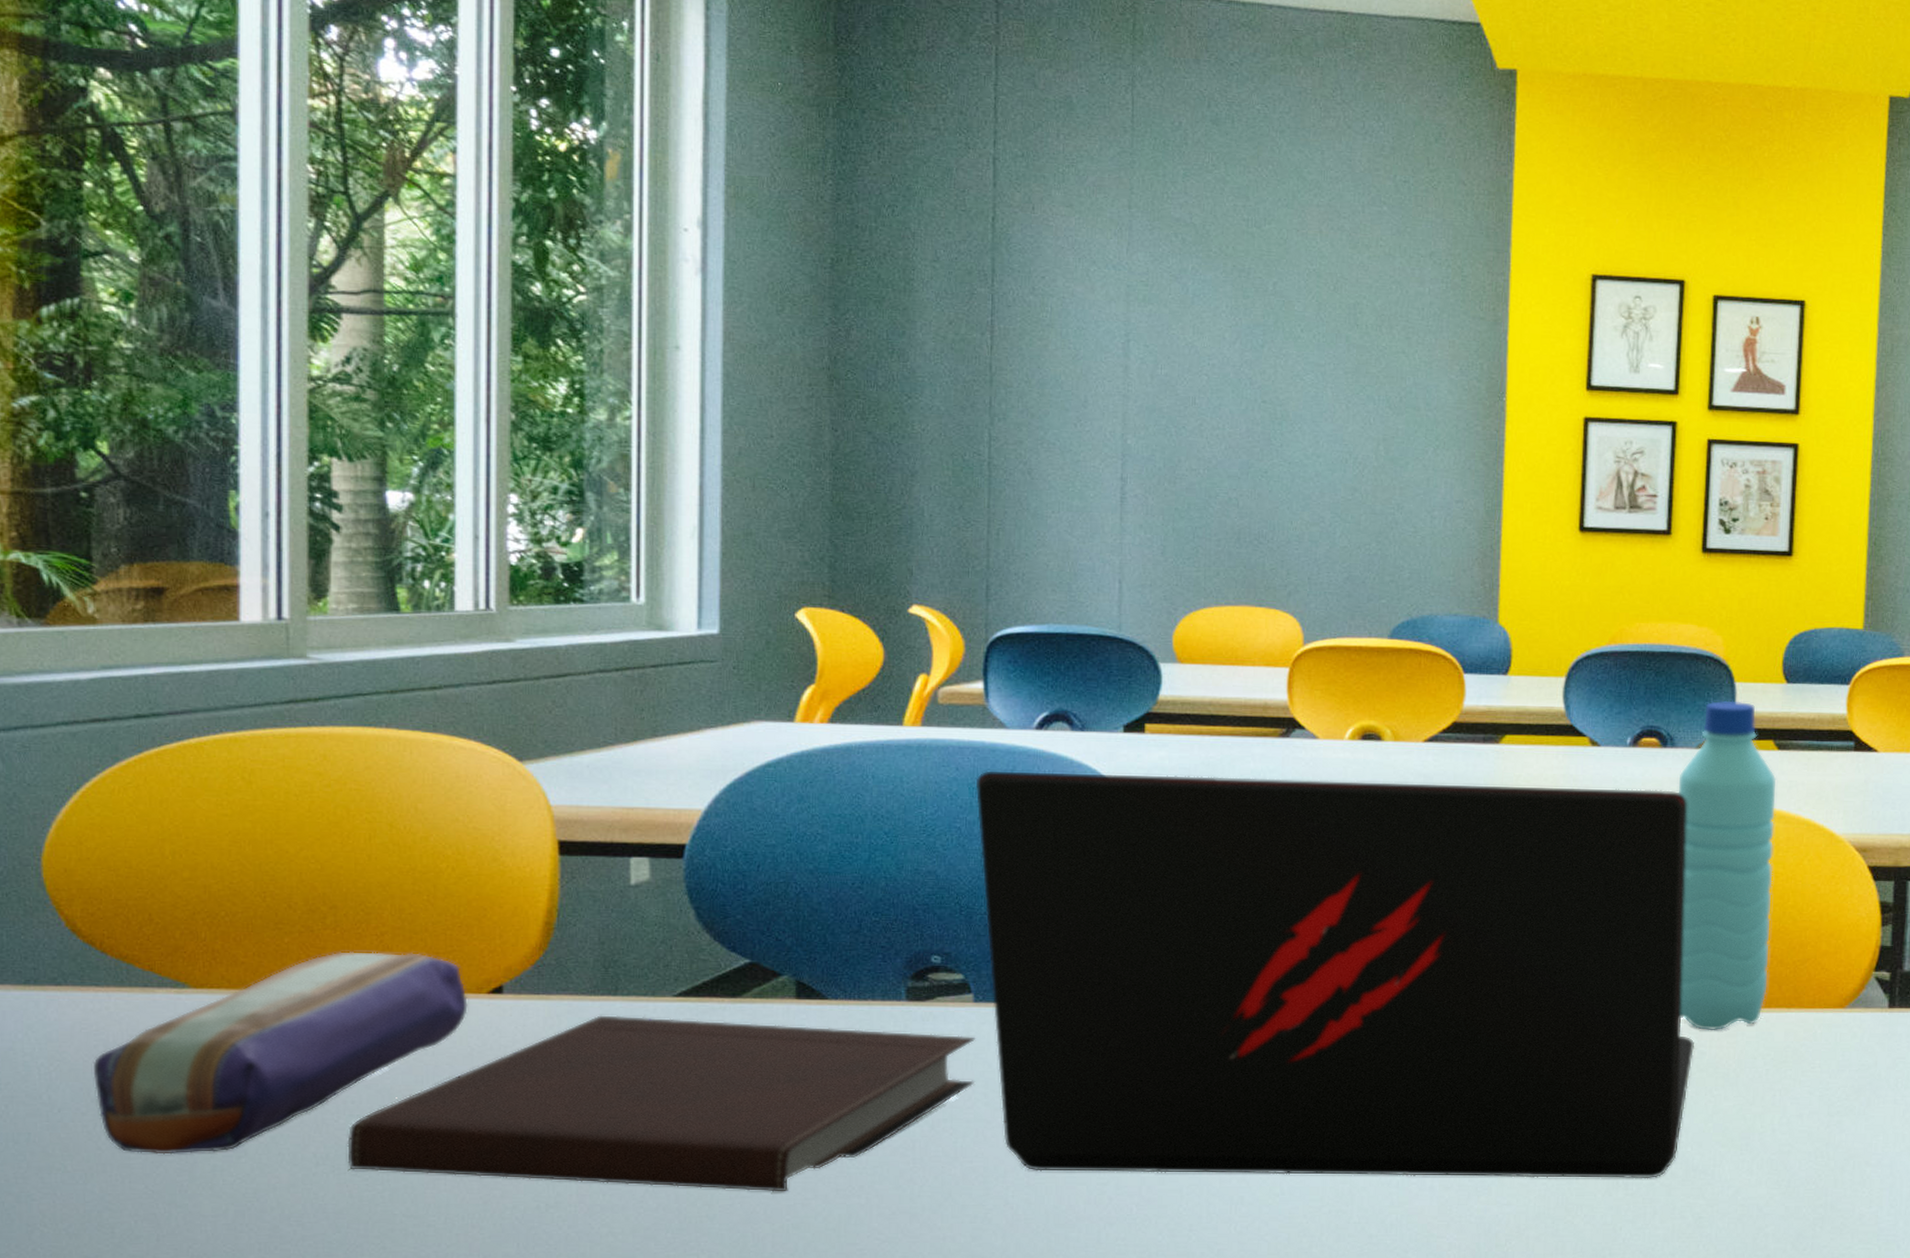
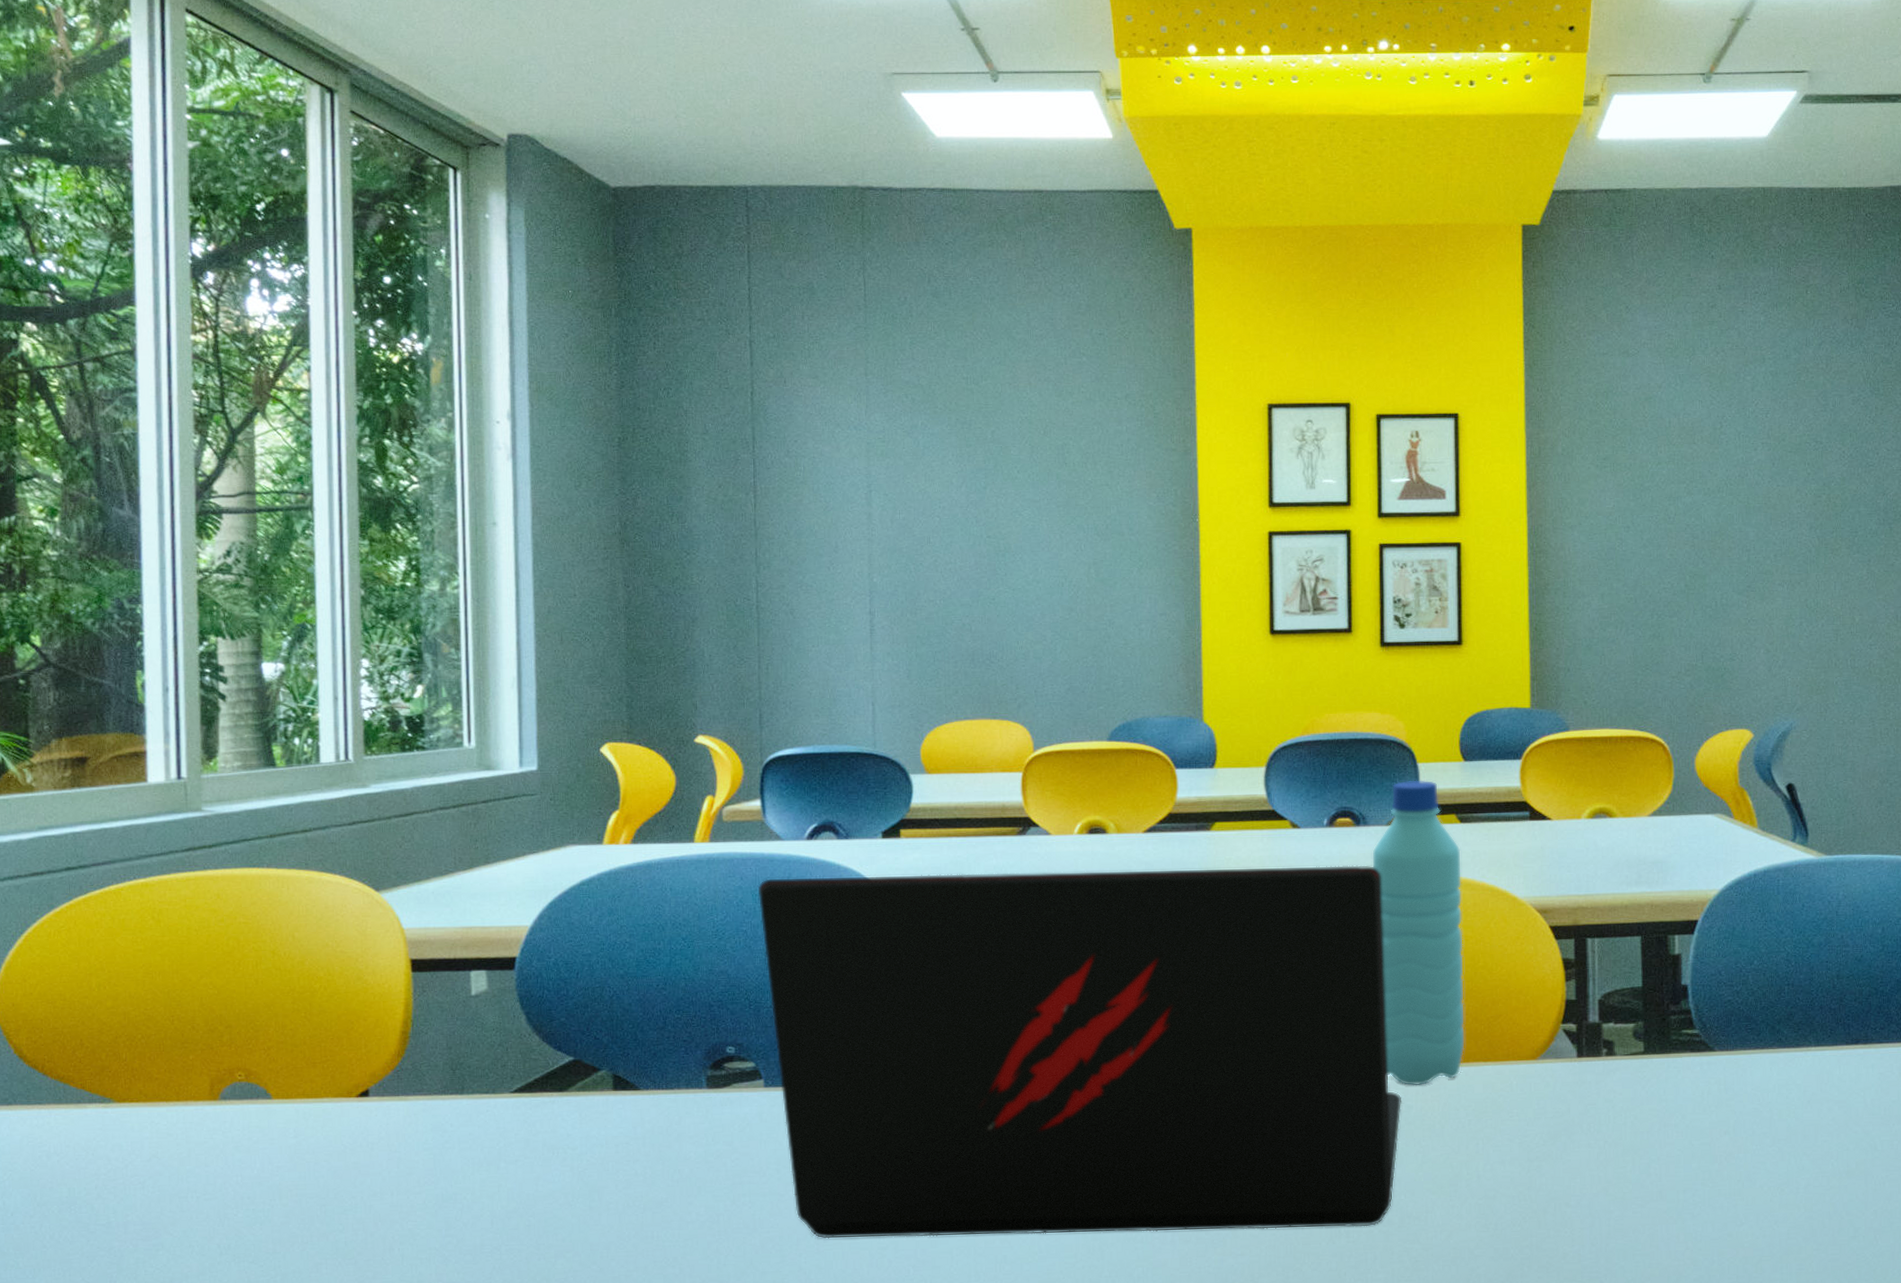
pencil case: present [93,951,468,1155] -> none [38,1063,341,1250]
notebook: present [347,1015,975,1192] -> none [245,1112,768,1266]

